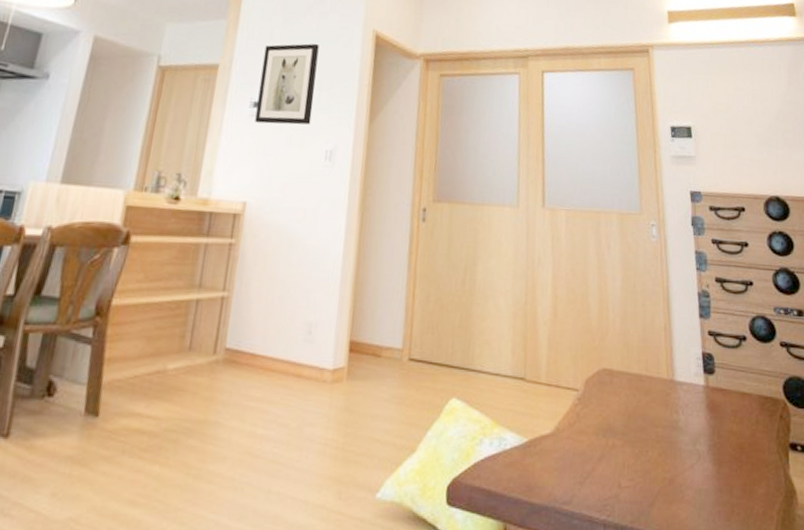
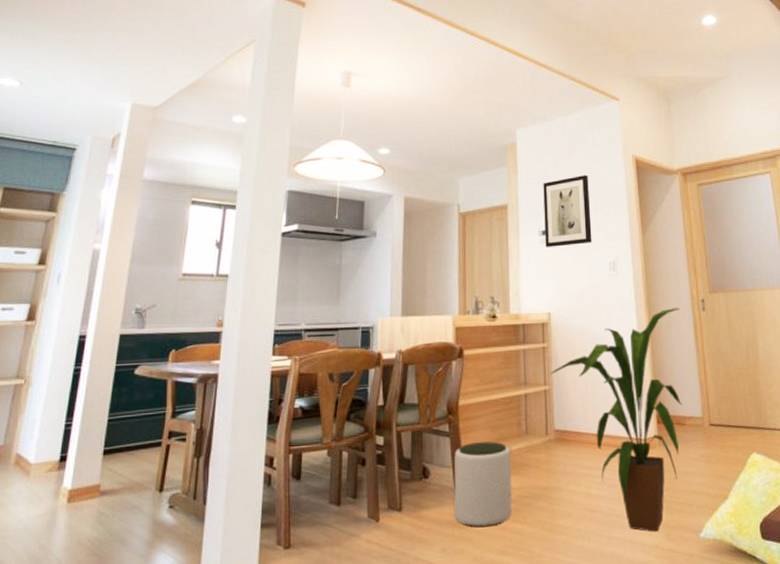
plant pot: none [77,355,166,467] -> present [454,441,512,528]
house plant: none [233,214,397,488] -> present [550,308,682,532]

